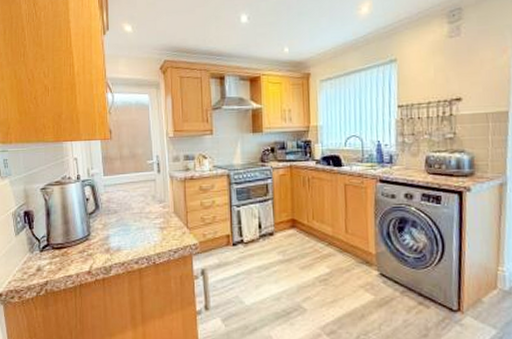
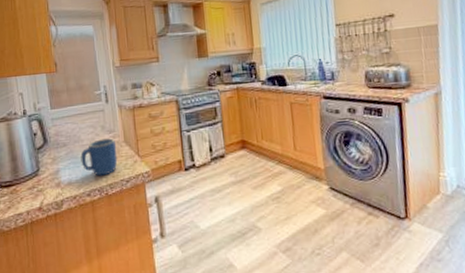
mug: none [130,208,167,245] -> present [80,138,118,176]

